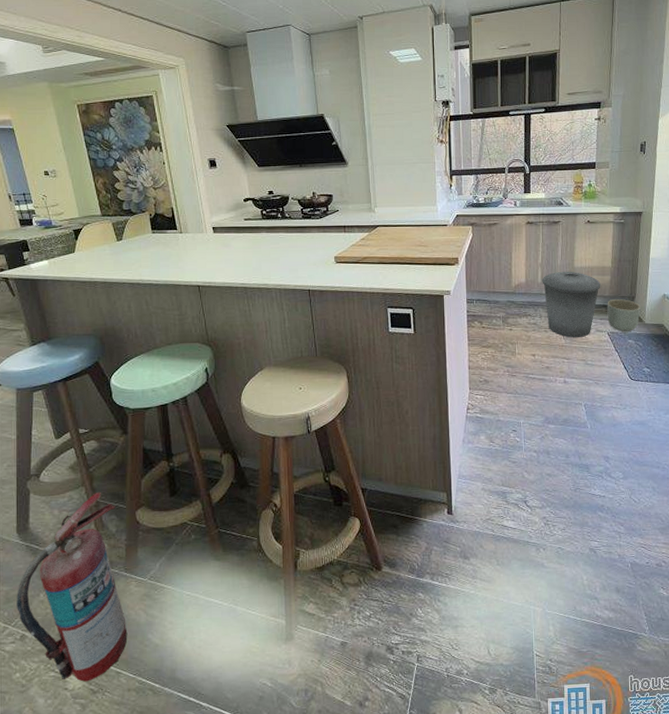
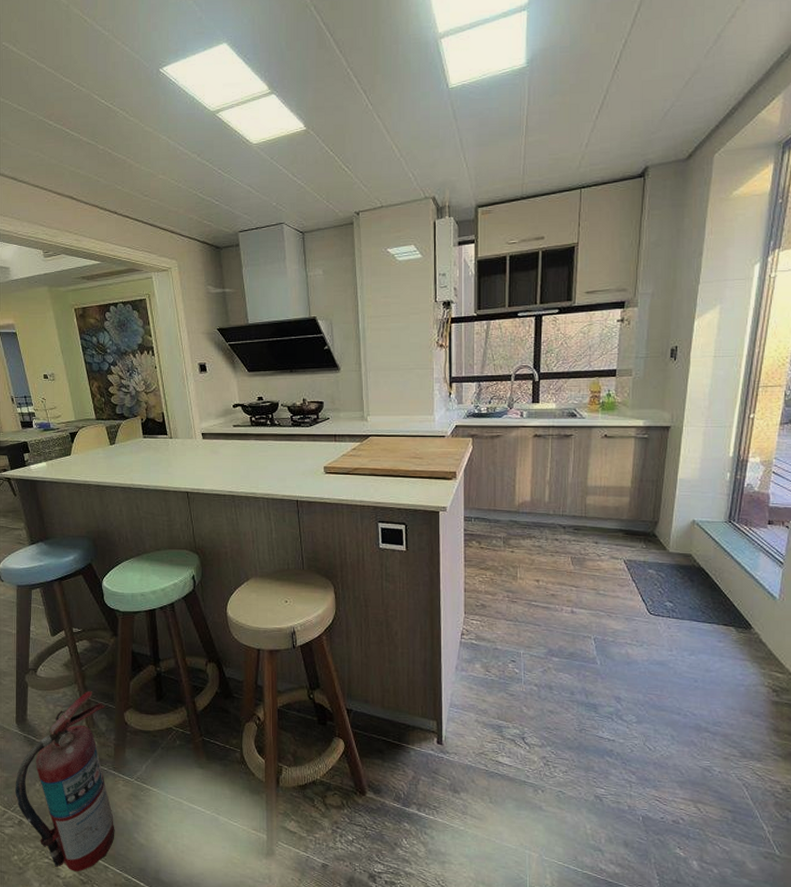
trash can: present [542,271,601,337] -> none [549,490,618,564]
planter: present [607,298,641,332] -> none [624,523,664,561]

